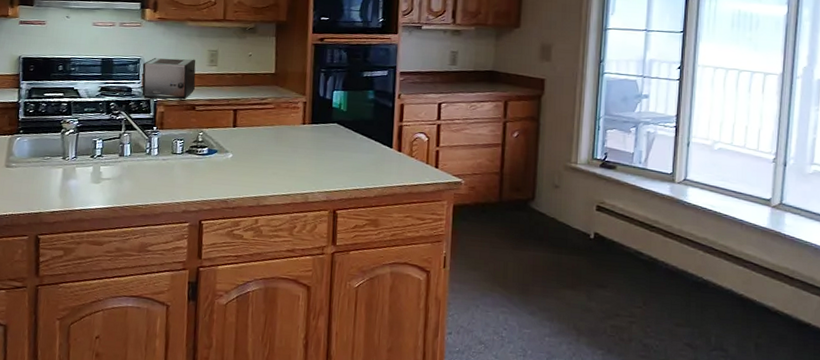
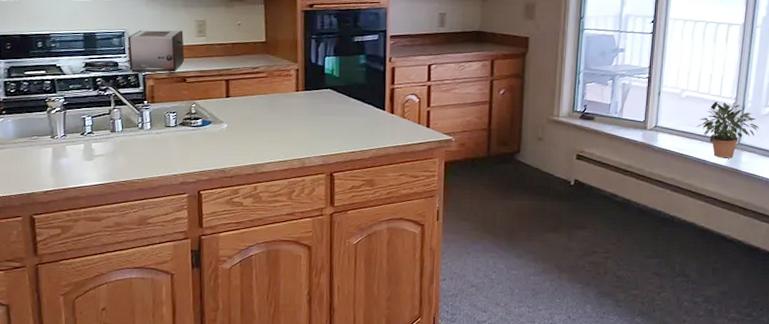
potted plant: none [732,155,804,220] -> present [697,100,759,159]

